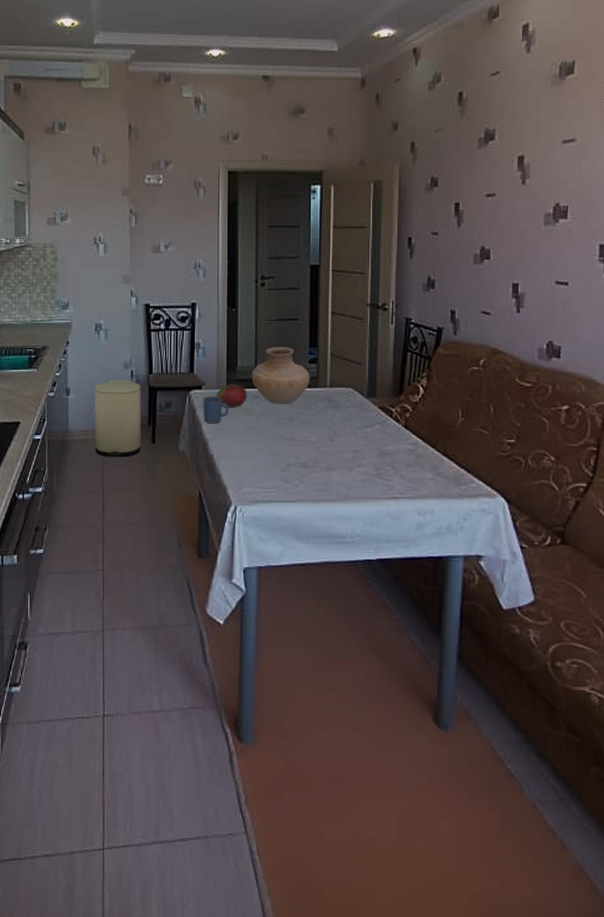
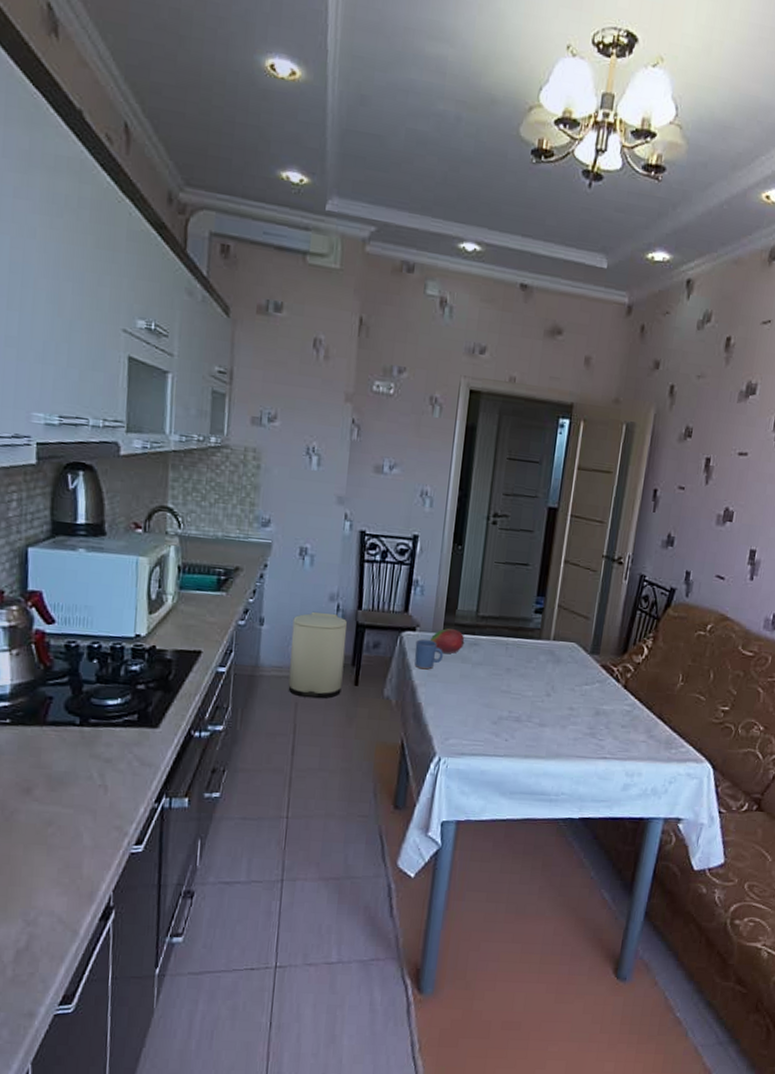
vase: present [251,347,310,404] -> none [471,592,534,655]

